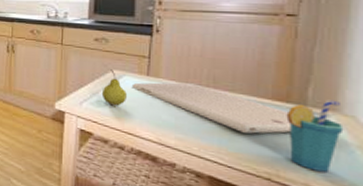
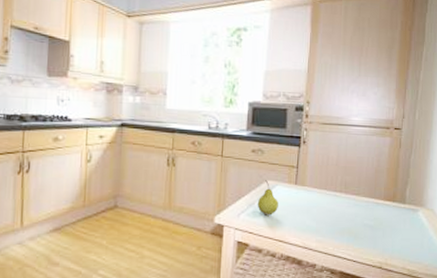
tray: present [131,82,292,134] -> none [282,189,396,230]
cup: present [286,99,344,172] -> none [392,197,427,256]

